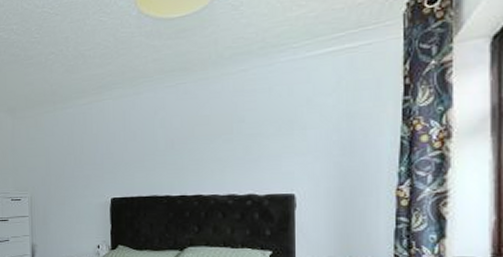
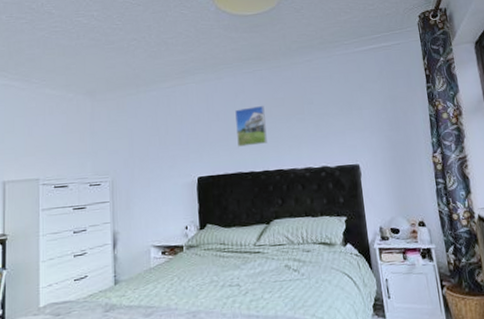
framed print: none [153,123,187,169] -> present [235,105,267,147]

